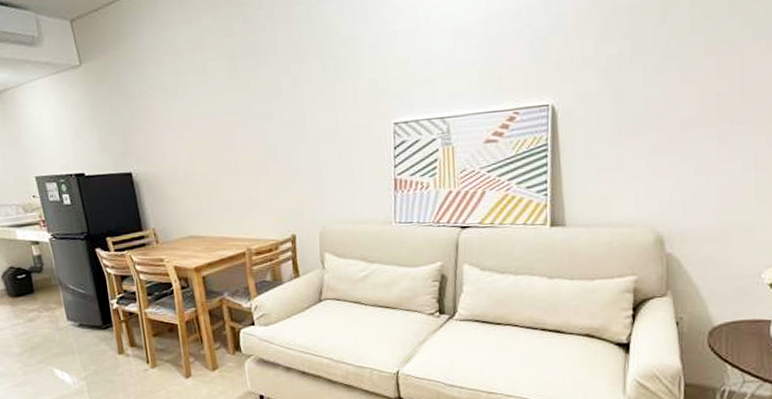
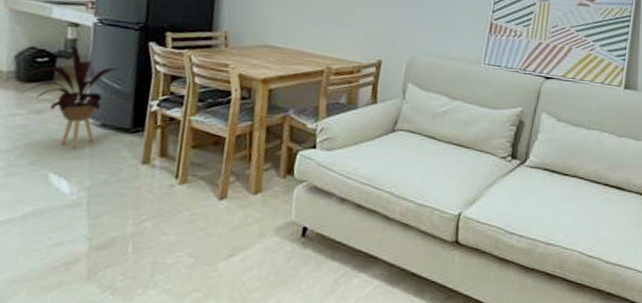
house plant: none [13,261,82,346] -> present [21,45,123,147]

